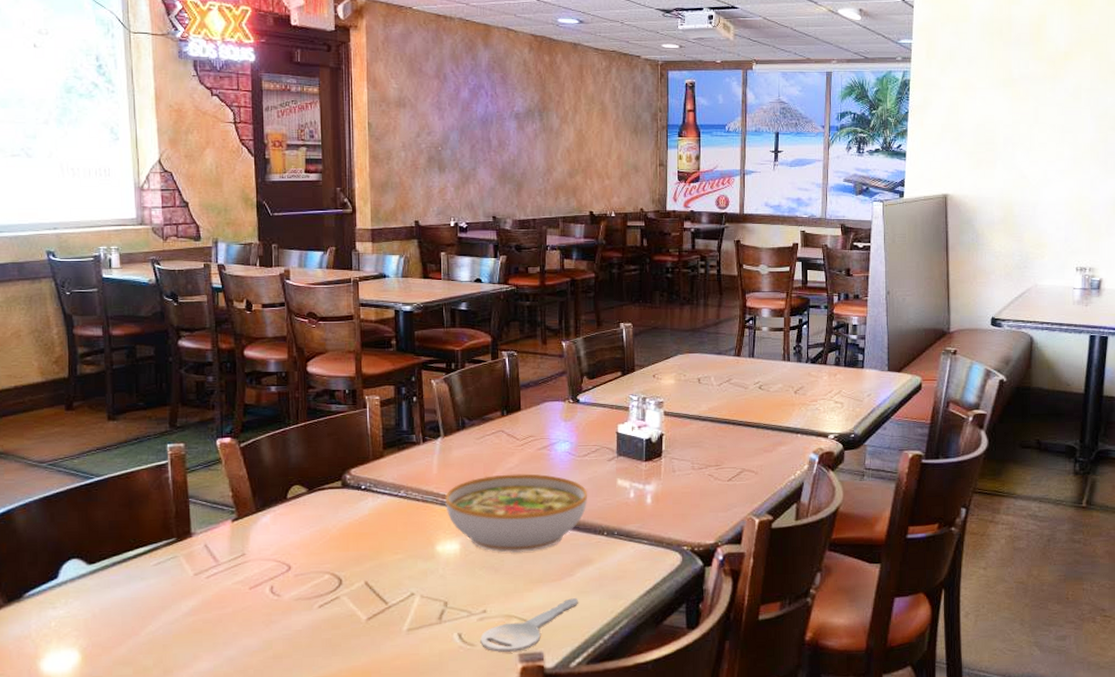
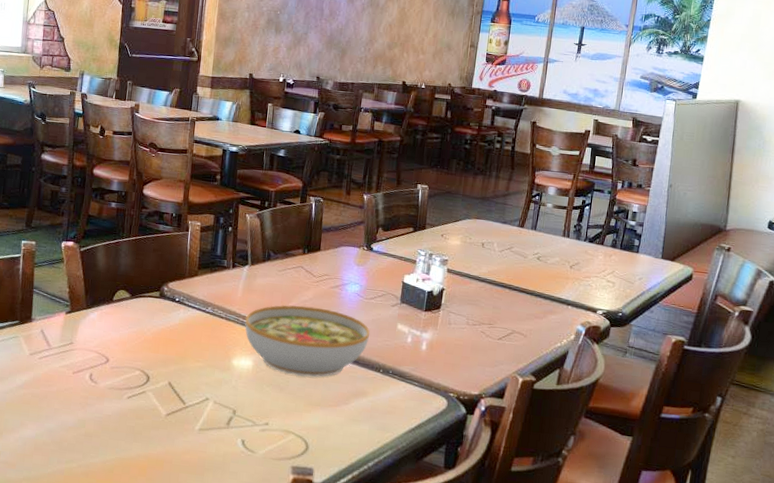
key: present [480,598,578,652] -> none [260,424,350,464]

